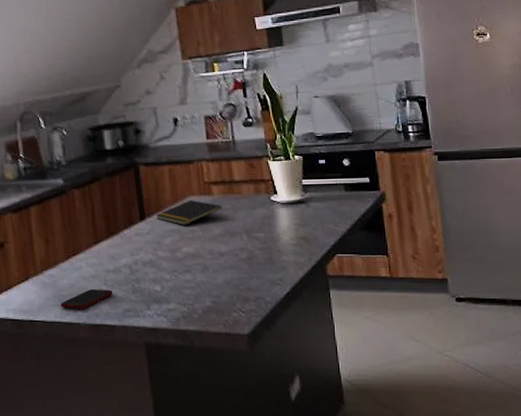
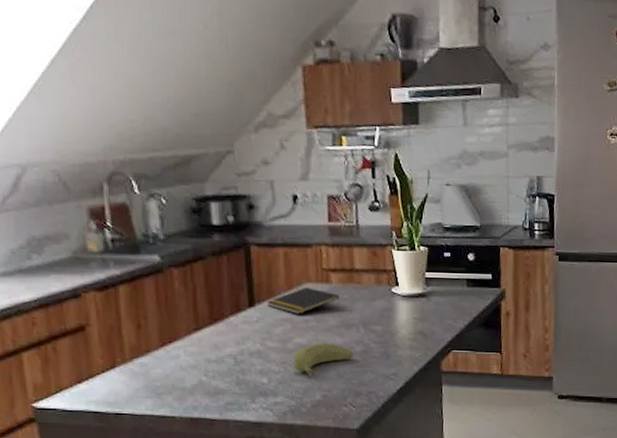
cell phone: present [61,289,113,309] -> none [153,380,214,401]
banana: none [183,252,239,283] -> present [294,344,354,376]

